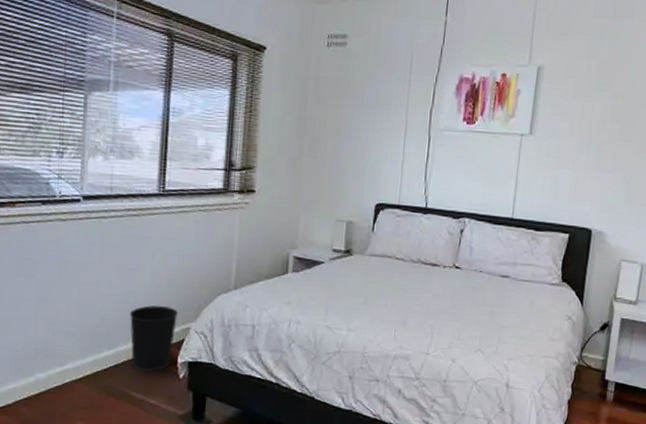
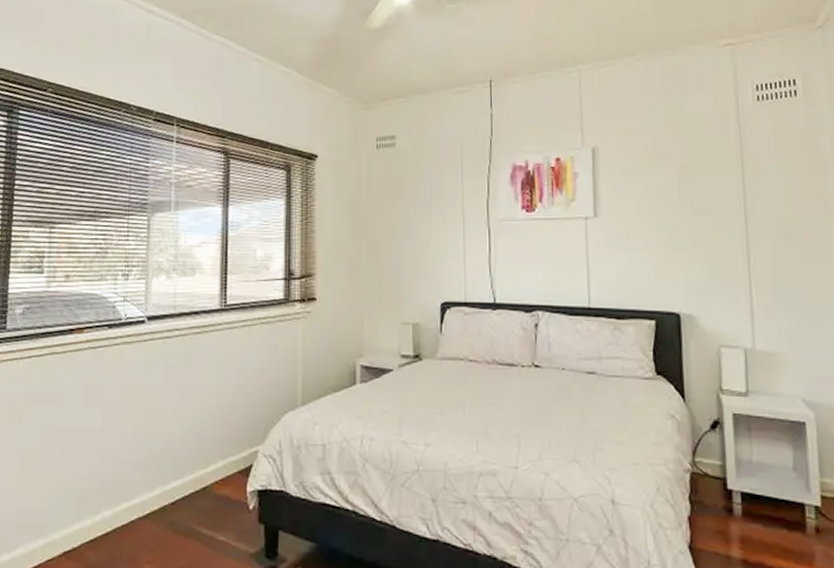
wastebasket: present [129,305,179,372] -> none [195,427,246,503]

